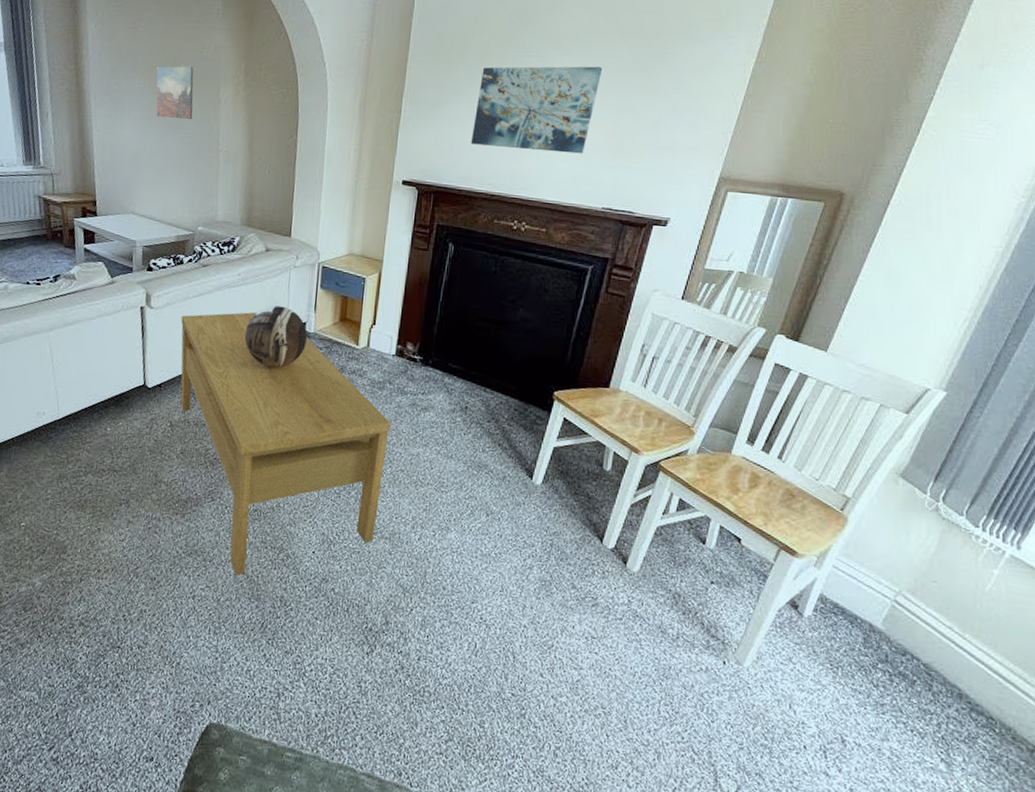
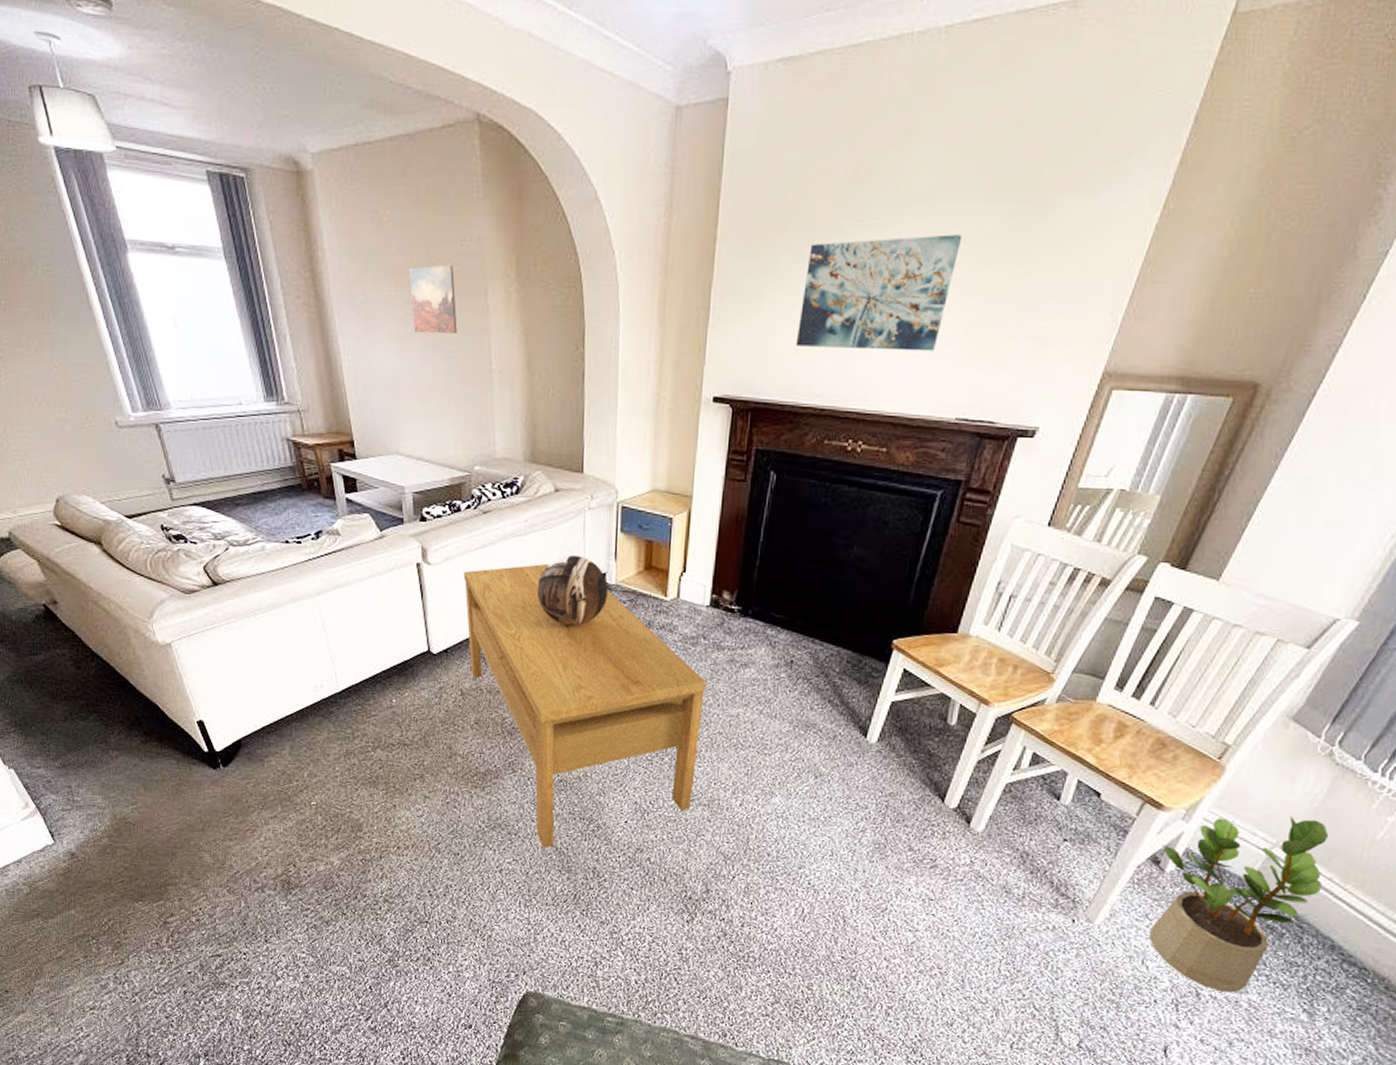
potted plant: none [794,565,944,740] -> present [1149,815,1329,993]

